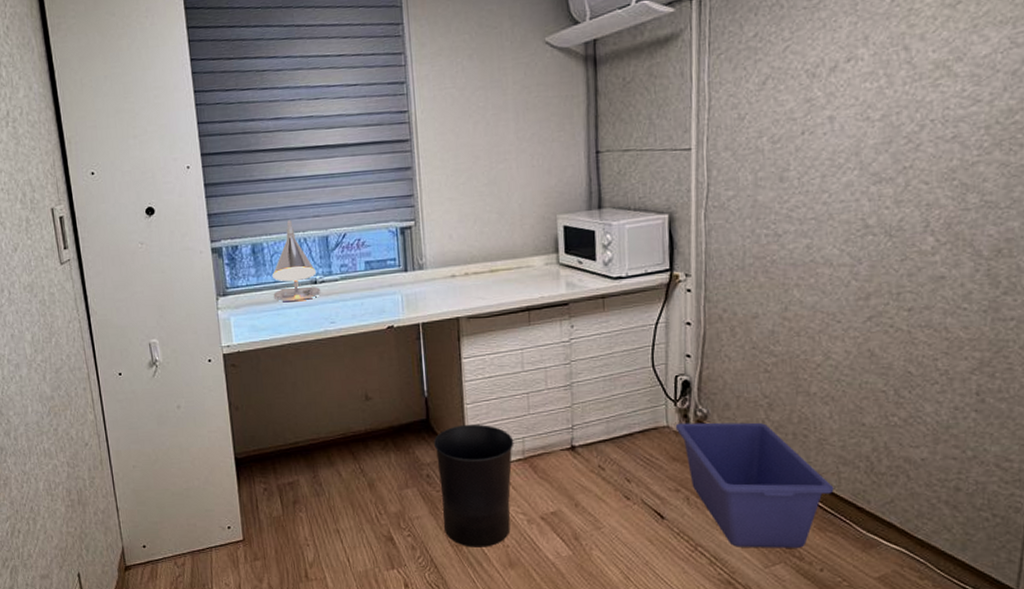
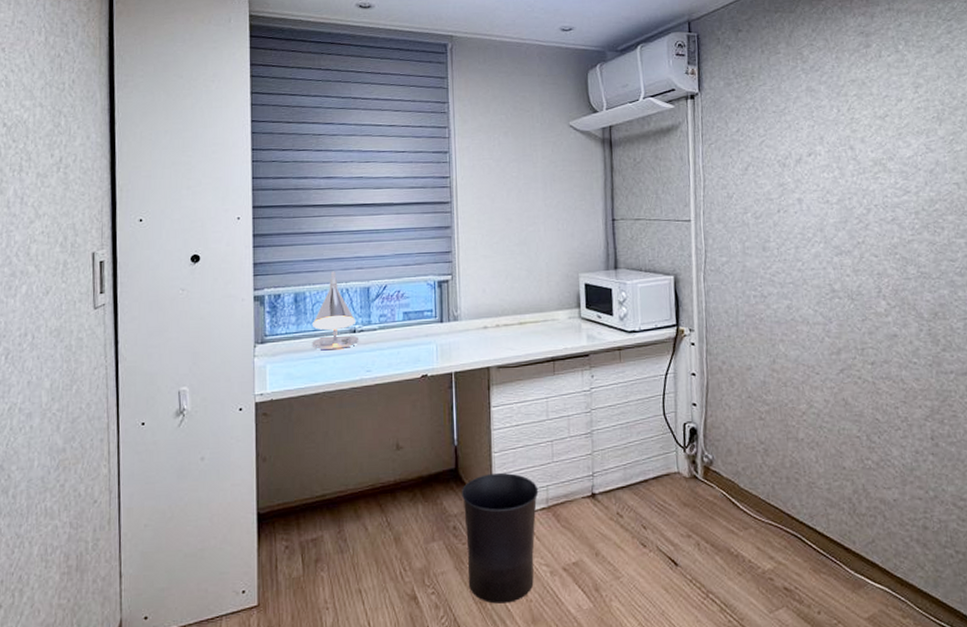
storage bin: present [675,422,834,548] -> none [685,467,825,593]

